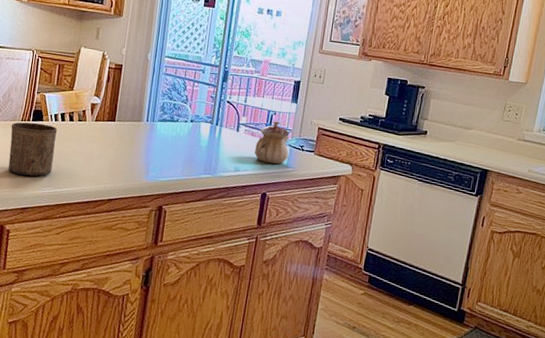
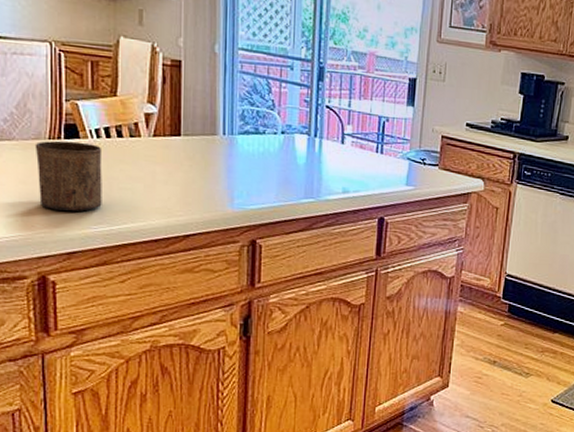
teapot: present [254,120,290,164] -> none [365,128,407,182]

